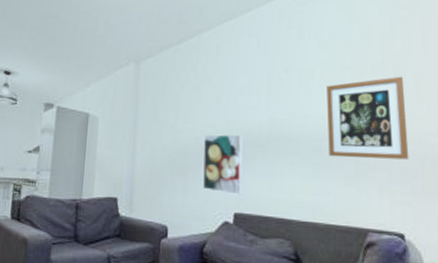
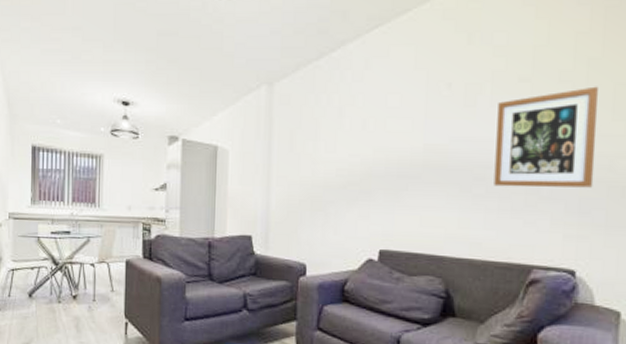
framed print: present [203,134,243,195] -> none [345,164,392,231]

